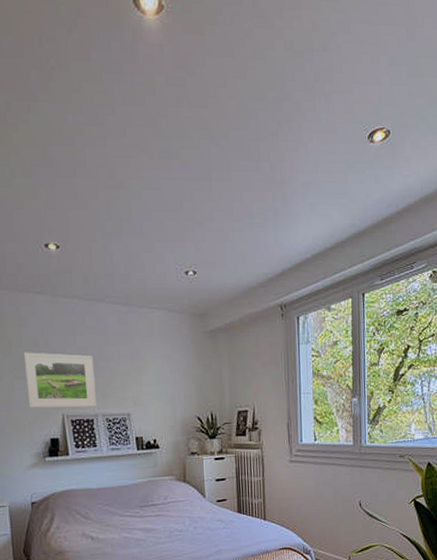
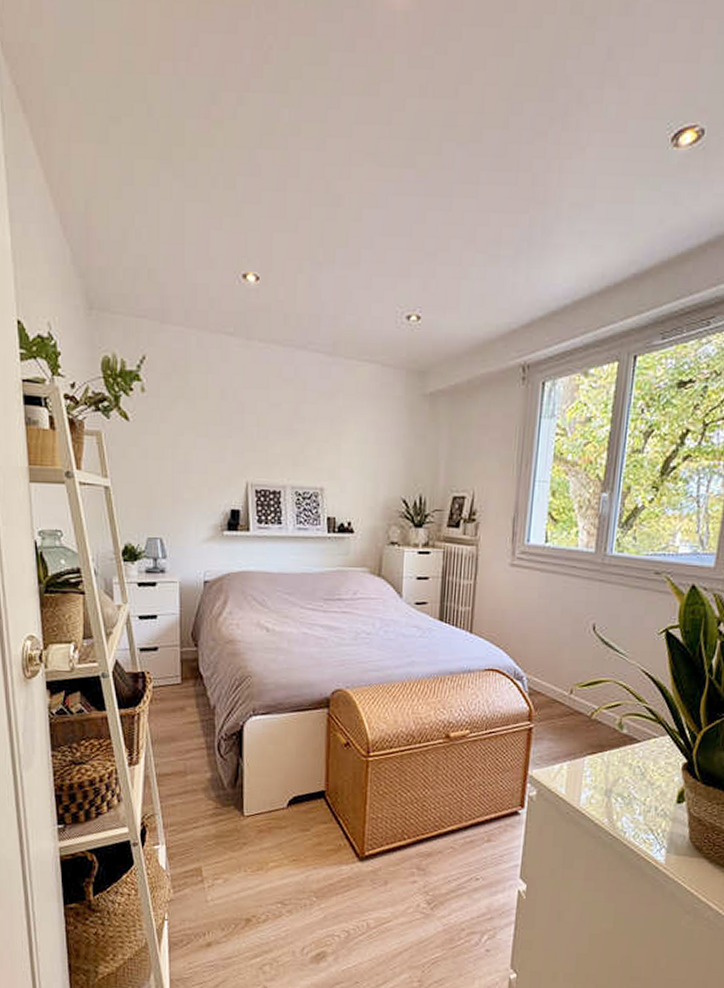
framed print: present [23,352,97,408] -> none [208,405,287,477]

